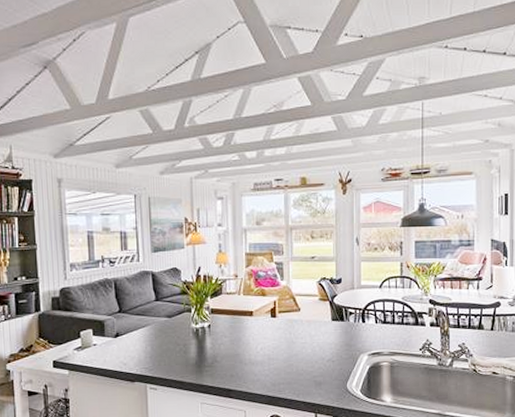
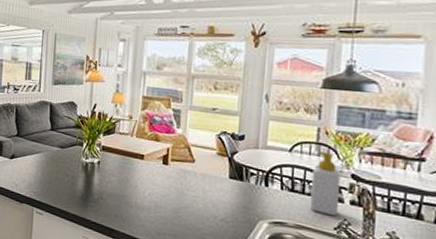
soap bottle: none [399,283,421,339] -> present [309,151,341,216]

